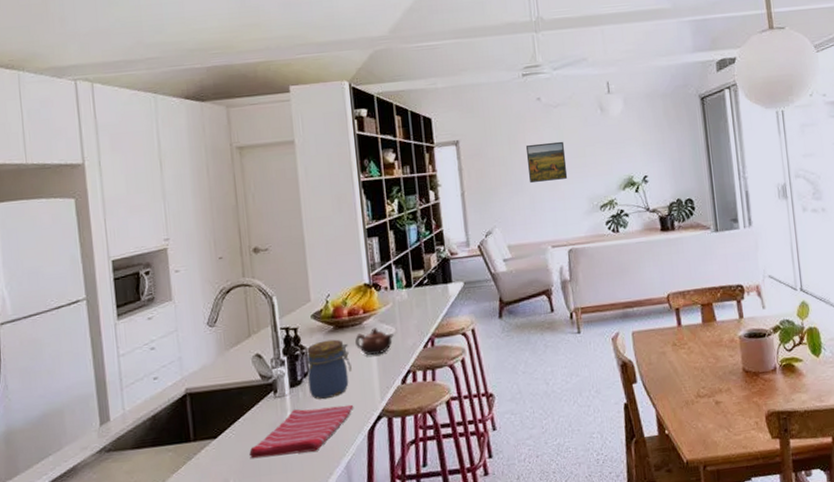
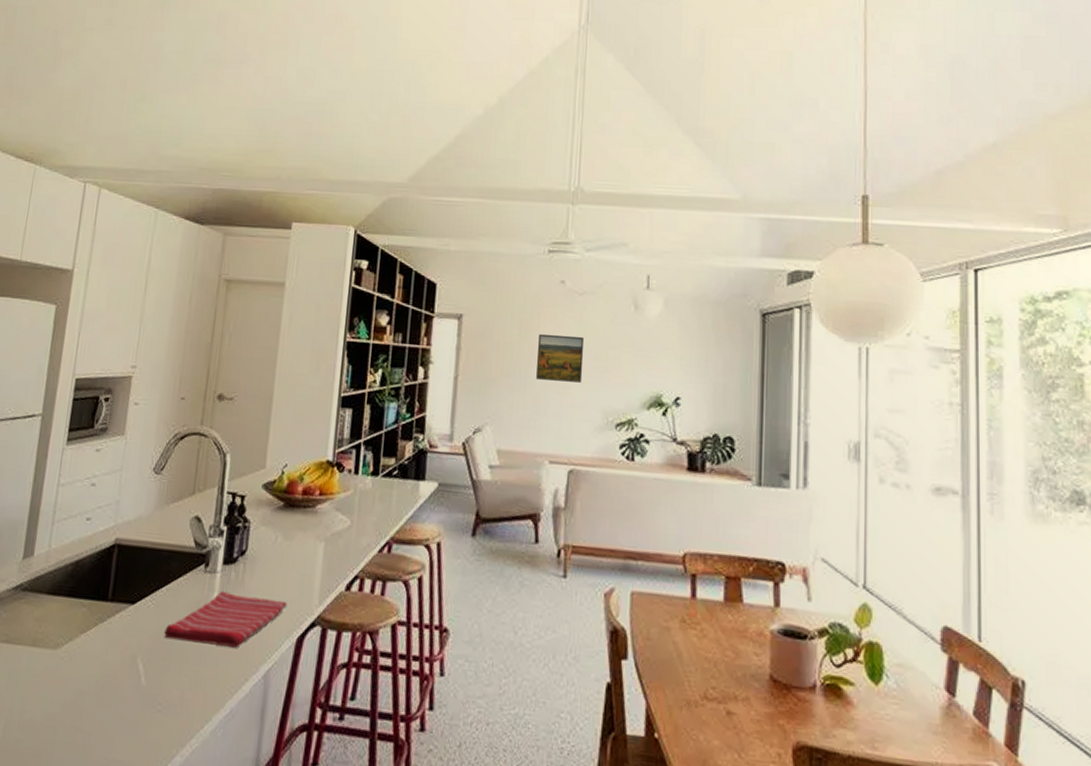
jar: present [306,339,352,399] -> none [243,517,295,588]
teapot: present [355,328,395,356] -> none [304,515,349,549]

